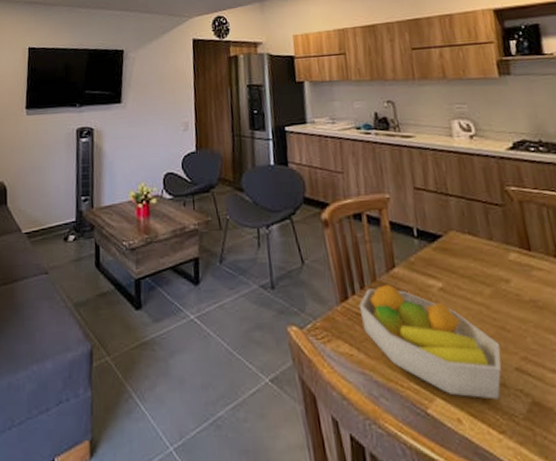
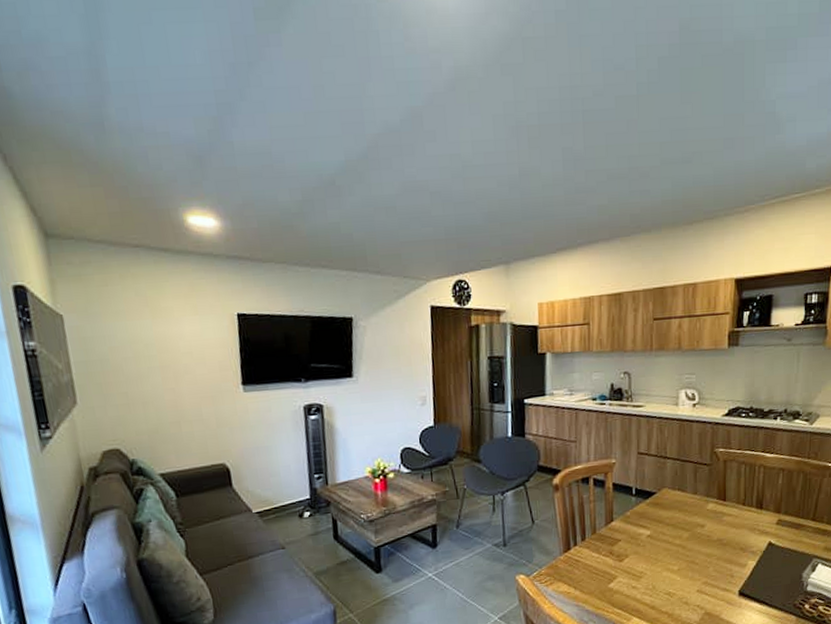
fruit bowl: present [358,284,502,400] -> none [579,535,688,614]

